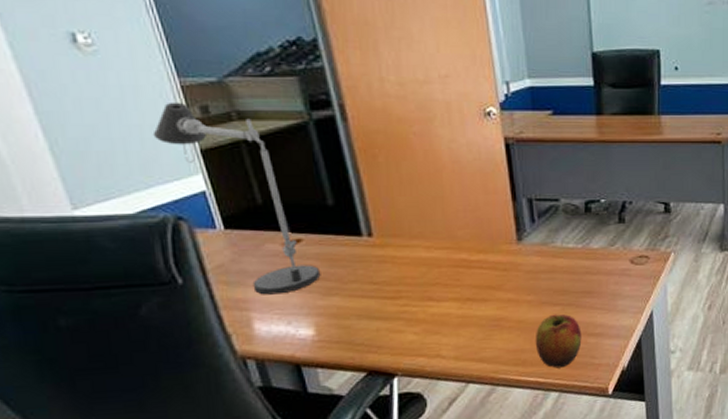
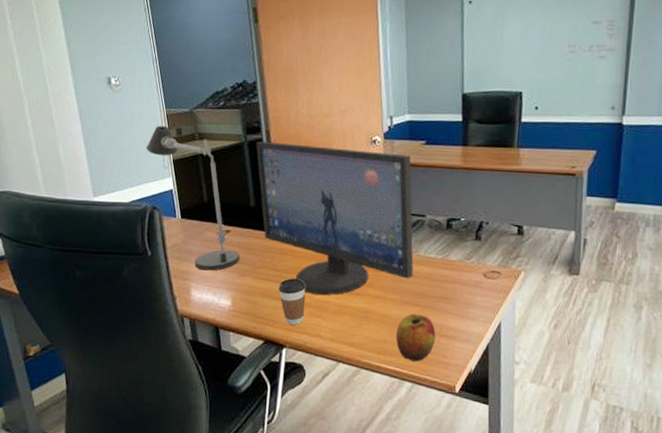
computer monitor: none [325,119,550,308] -> present [255,141,414,295]
coffee cup: none [379,291,418,348] -> present [278,278,306,325]

